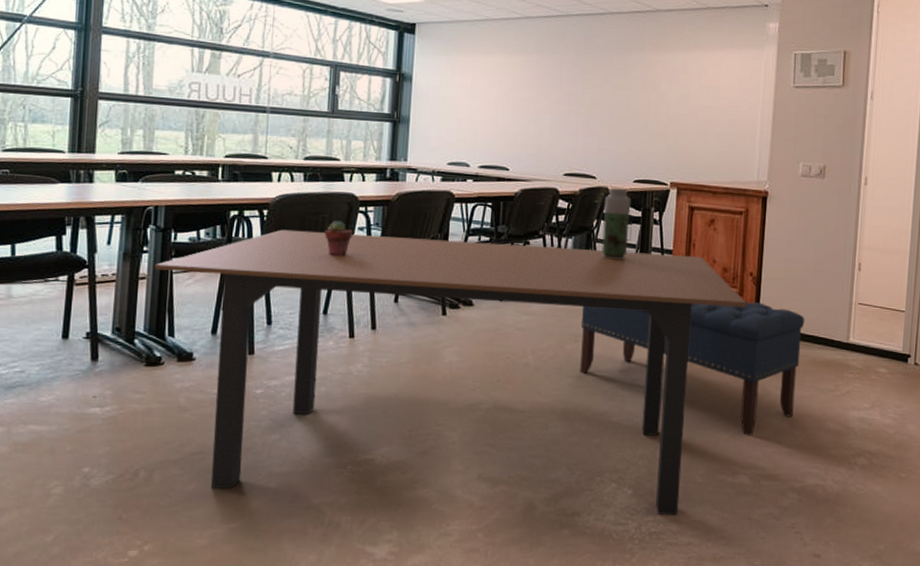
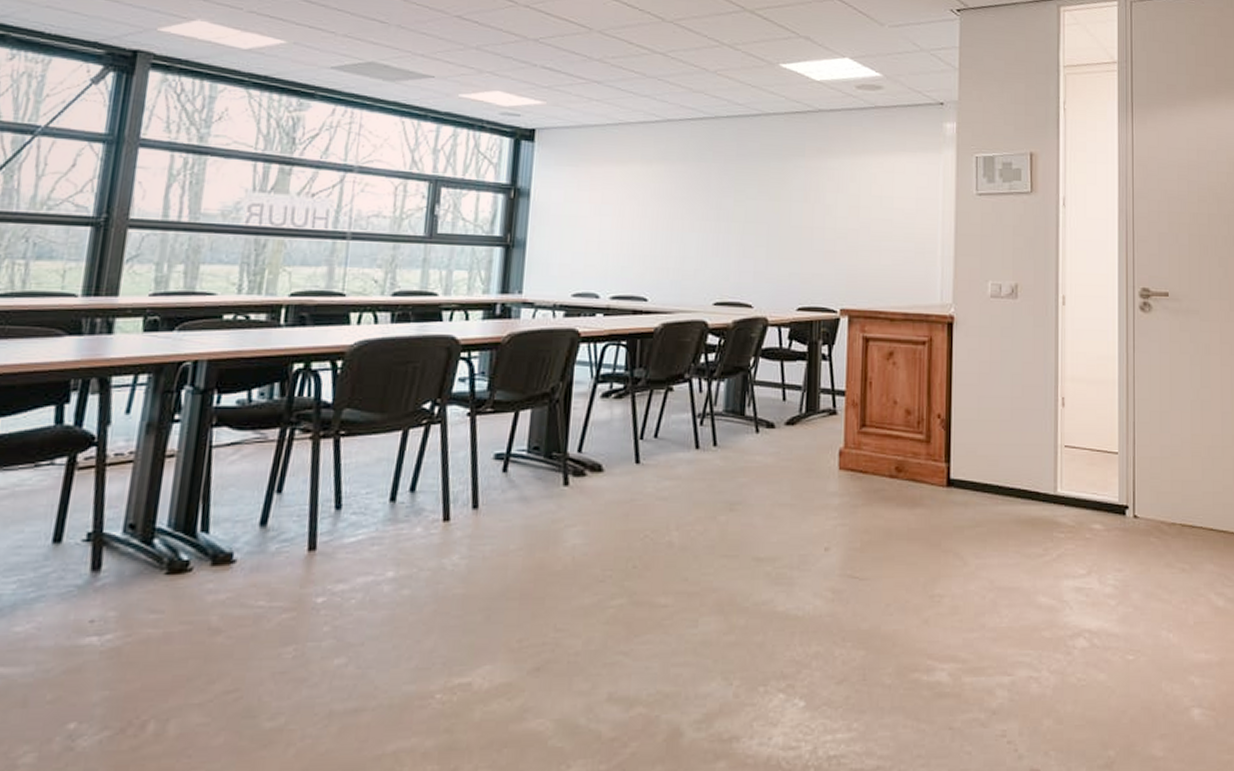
dining table: present [154,229,746,515] -> none [187,384,935,739]
potted succulent: present [325,221,353,257] -> none [415,371,451,416]
bench: present [580,300,805,436] -> none [736,449,1004,620]
thermos bottle: present [602,186,632,260] -> none [761,316,797,406]

